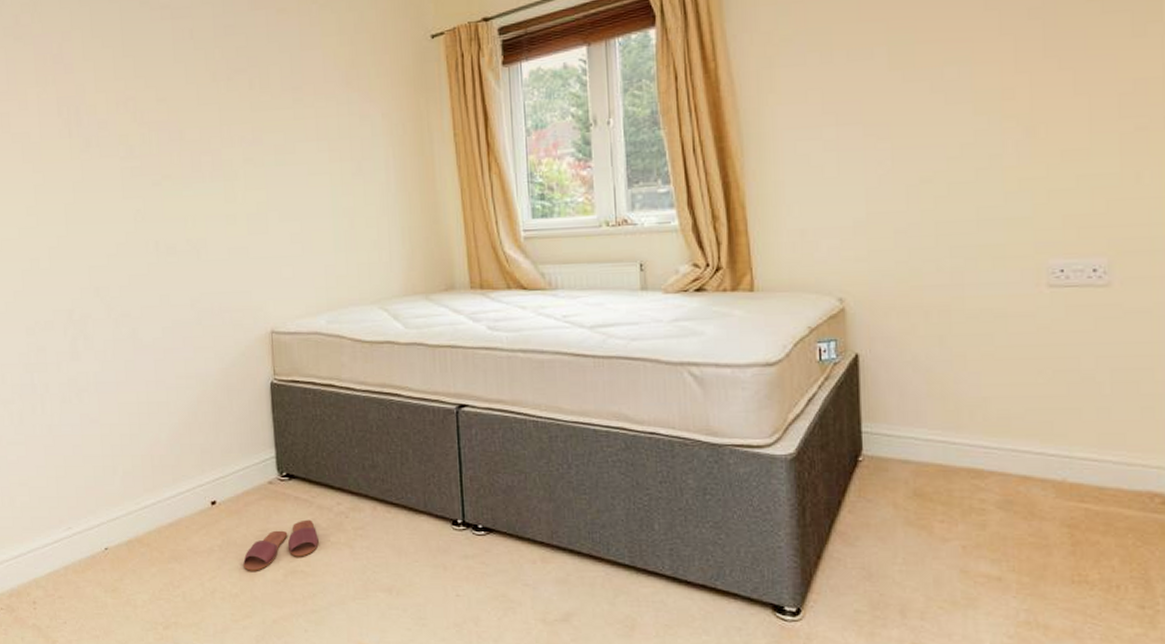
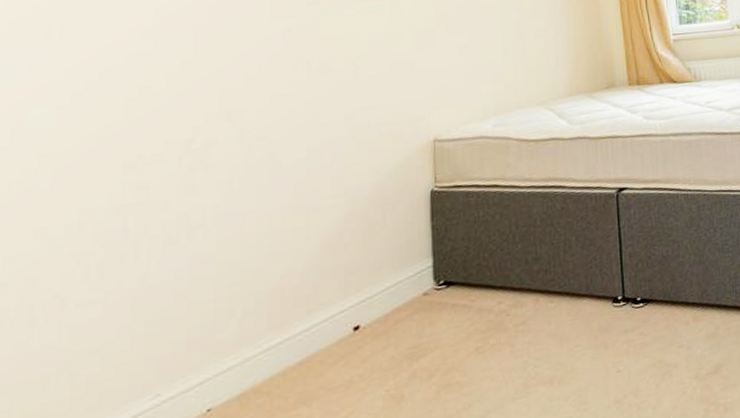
slippers: present [243,519,319,571] -> none [389,325,477,397]

